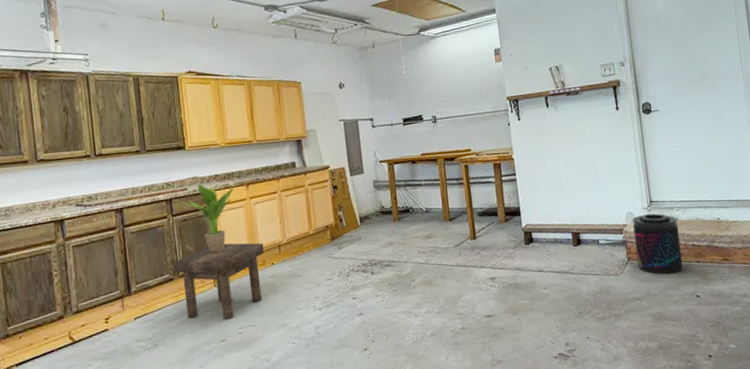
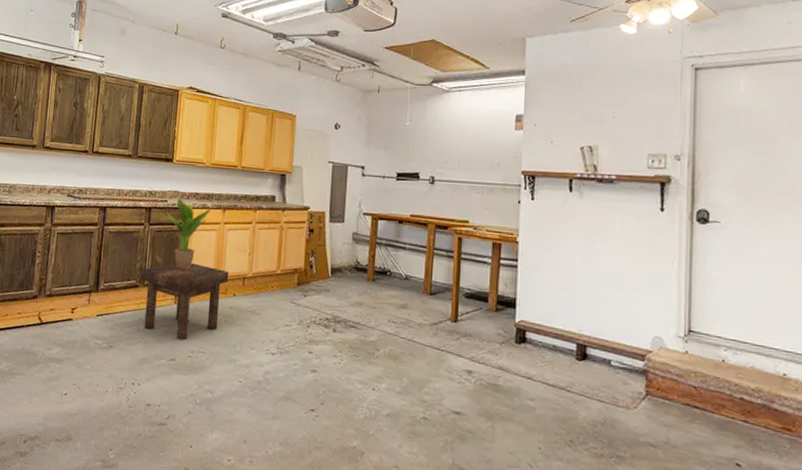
supplement container: present [632,213,683,275] -> none [659,344,723,428]

